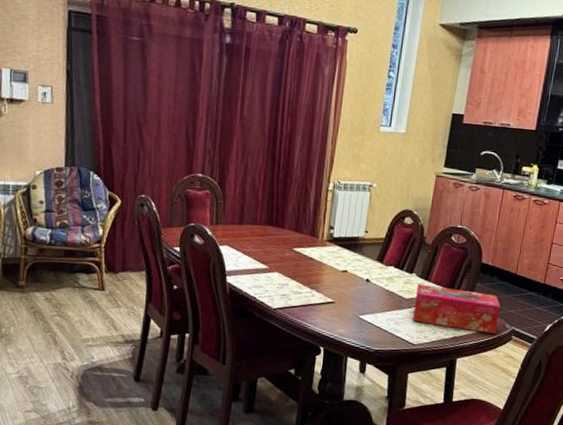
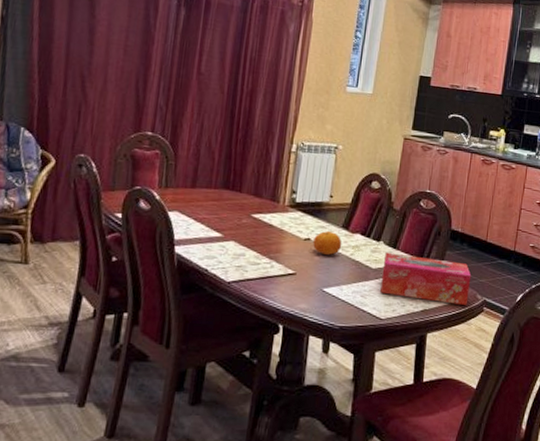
fruit: none [350,264,377,286] -> present [313,231,342,256]

